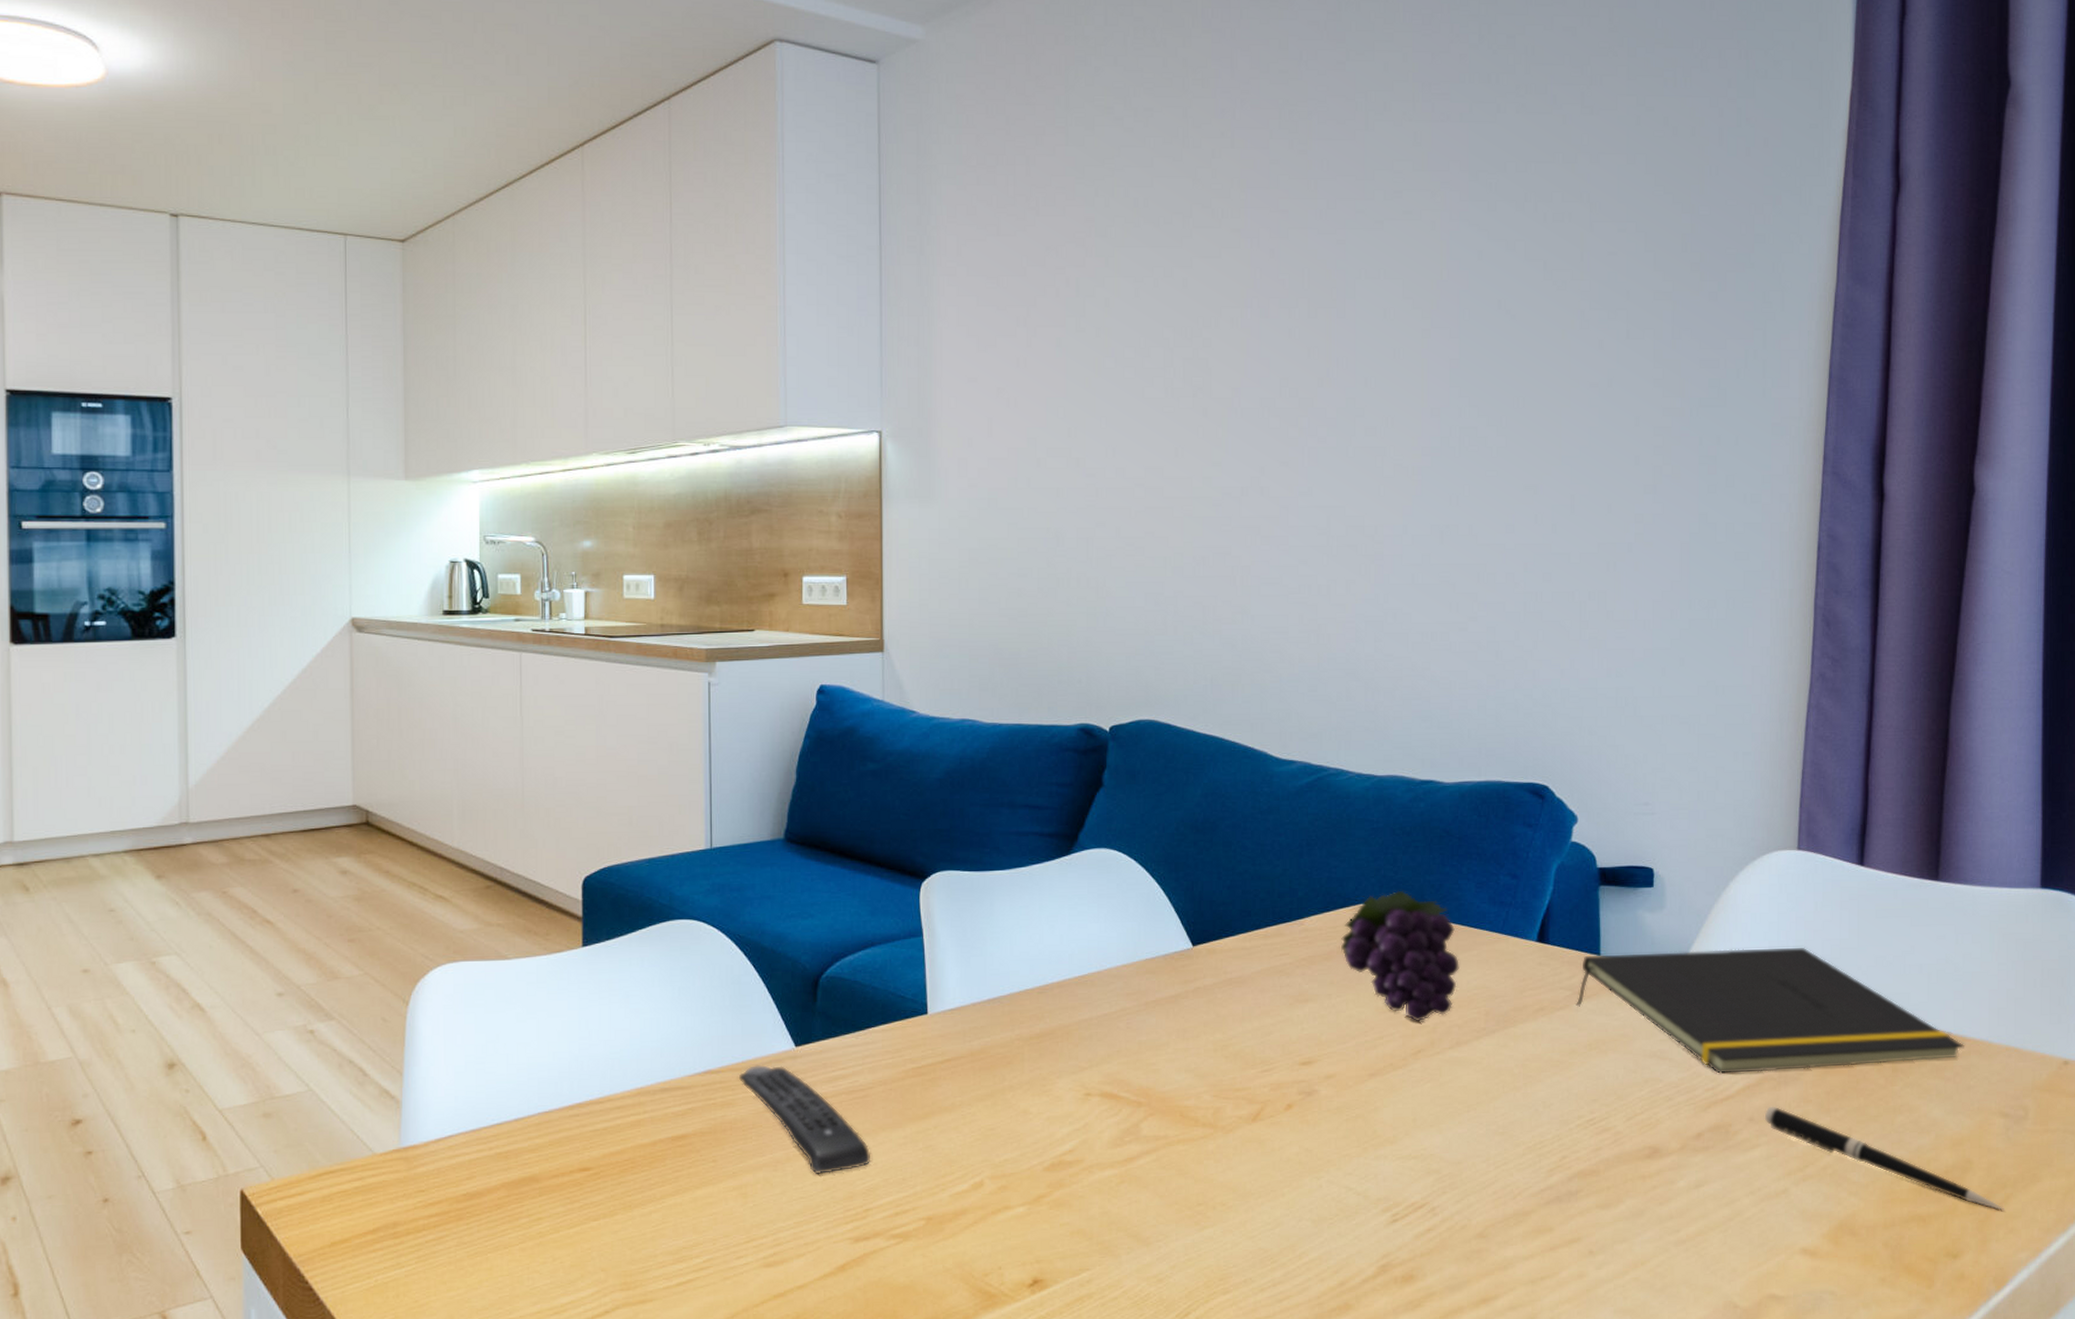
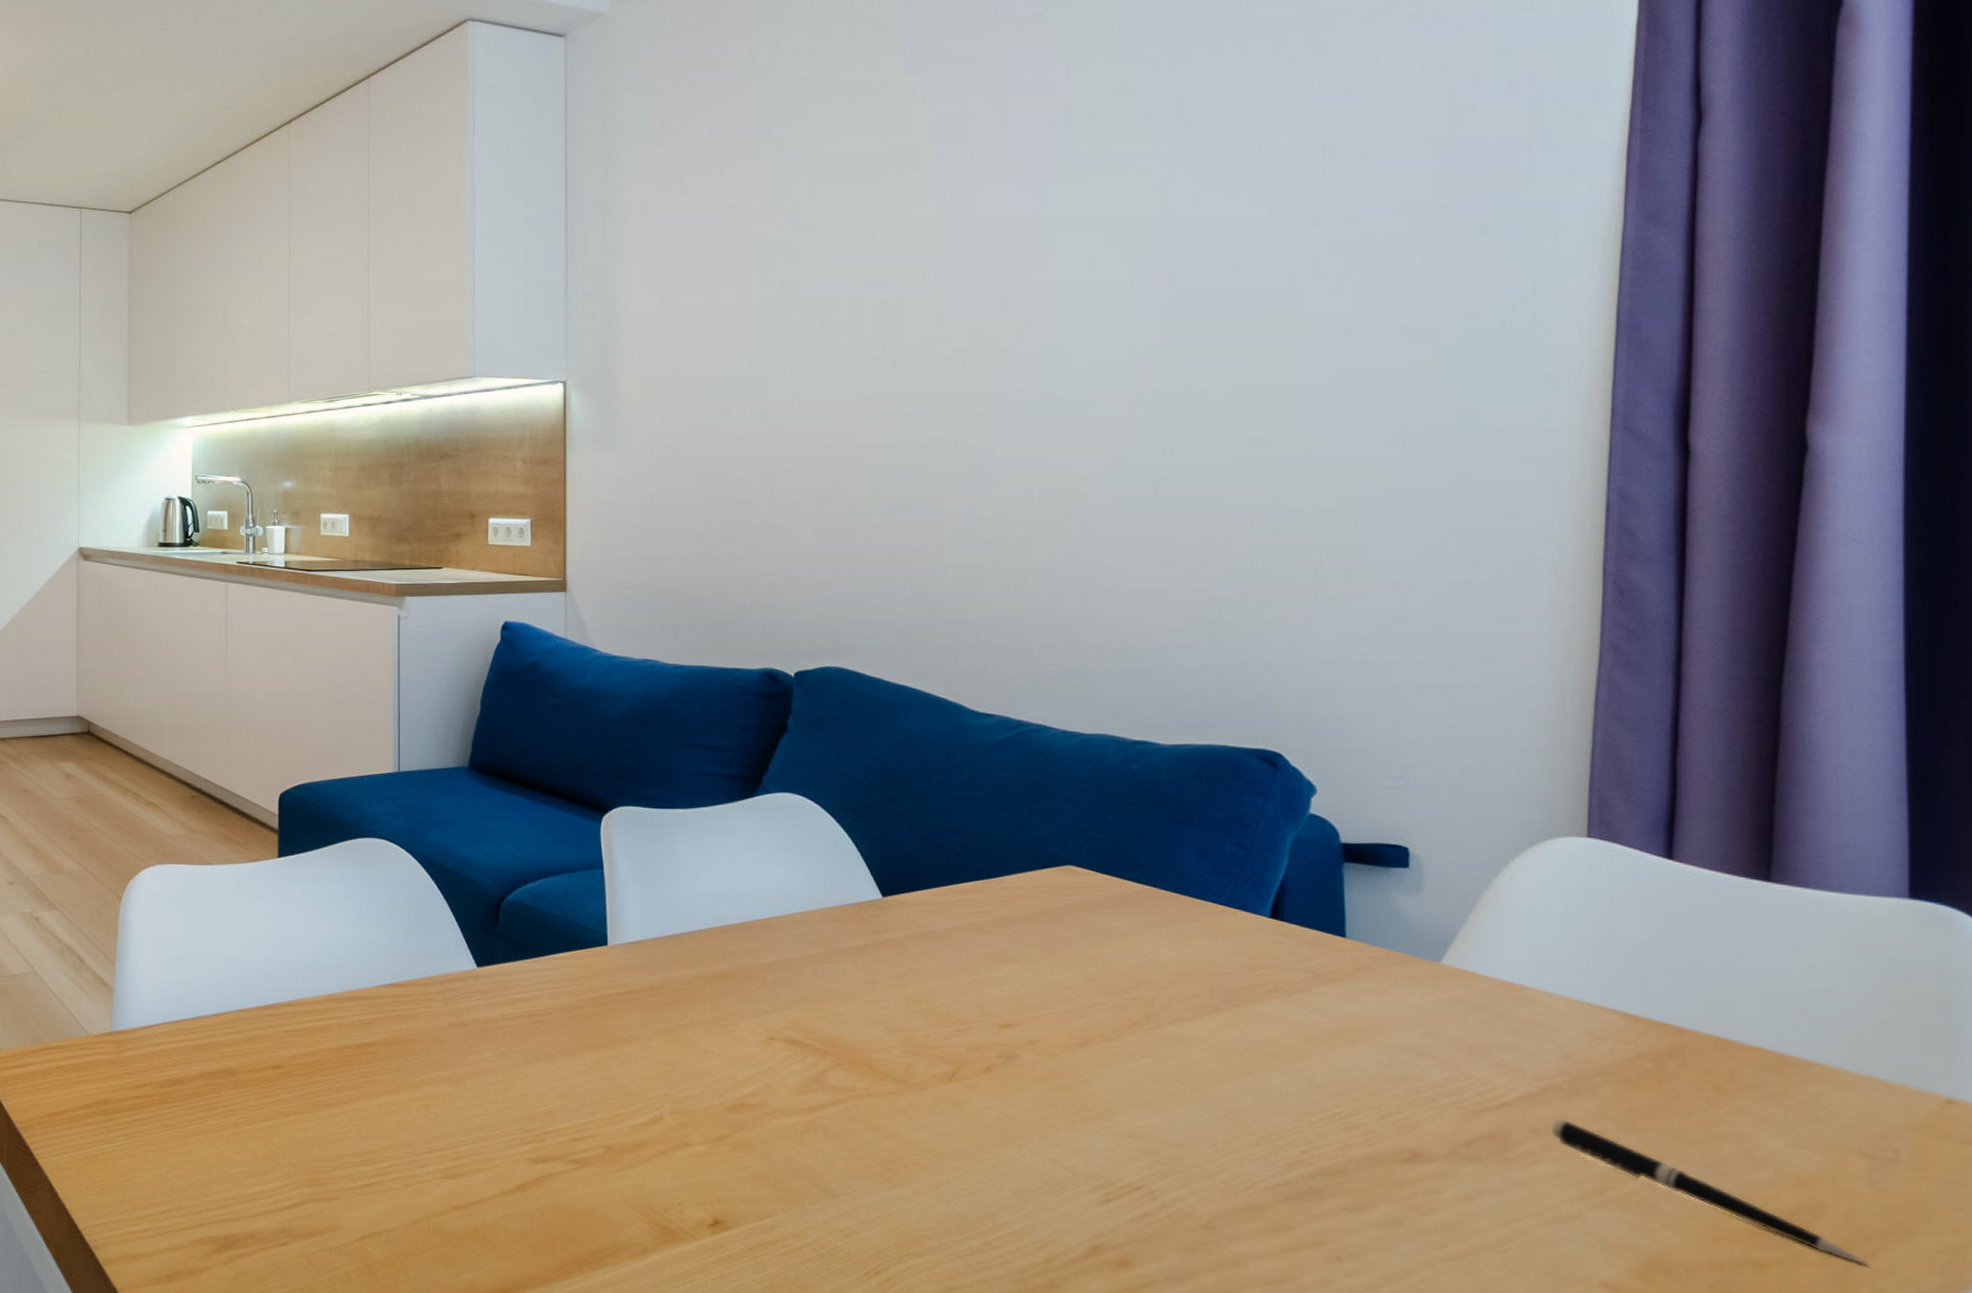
remote control: present [739,1065,871,1175] -> none [423,982,551,1094]
fruit: present [1341,890,1459,1022] -> none [1045,853,1180,993]
notepad: present [1576,947,1964,1074] -> none [1317,937,1810,1085]

